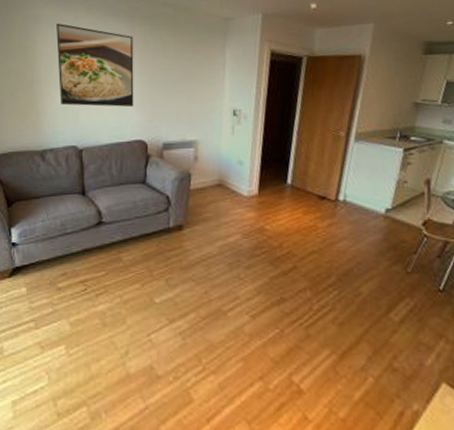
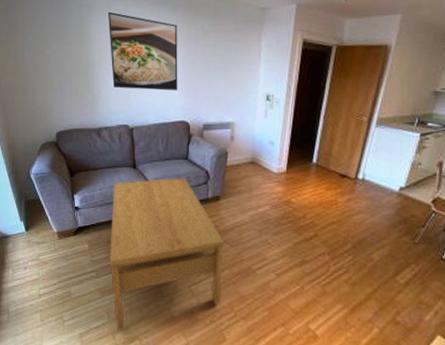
coffee table: none [52,205,189,396] -> present [110,178,224,331]

